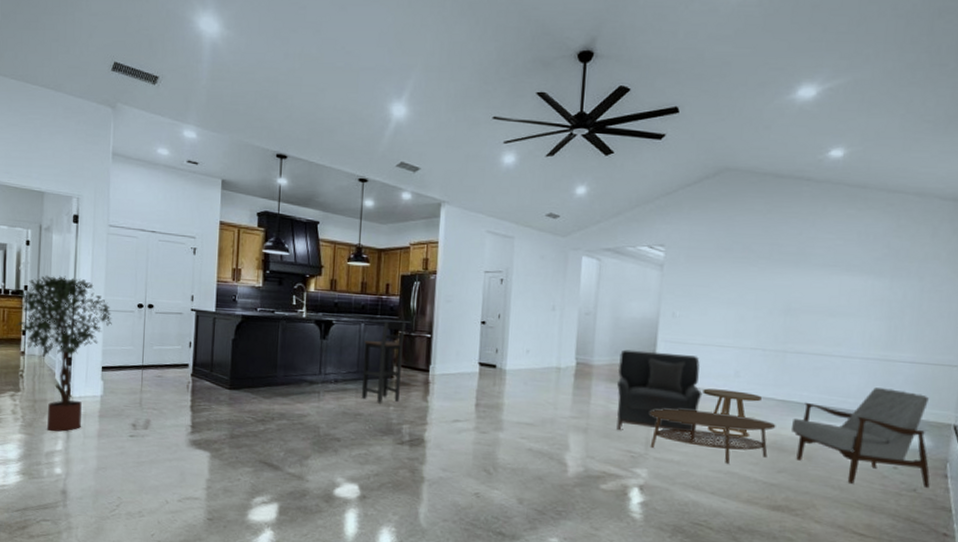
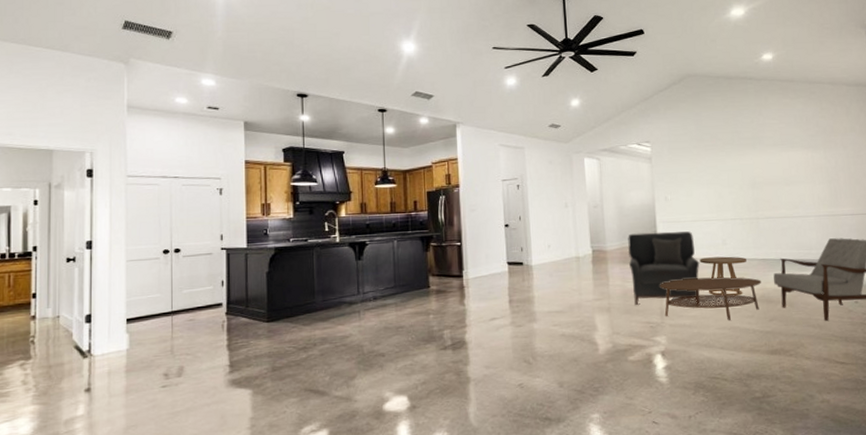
potted tree: present [16,275,112,432] -> none [24,231,136,396]
bar stool: present [361,321,406,404] -> none [399,235,438,314]

